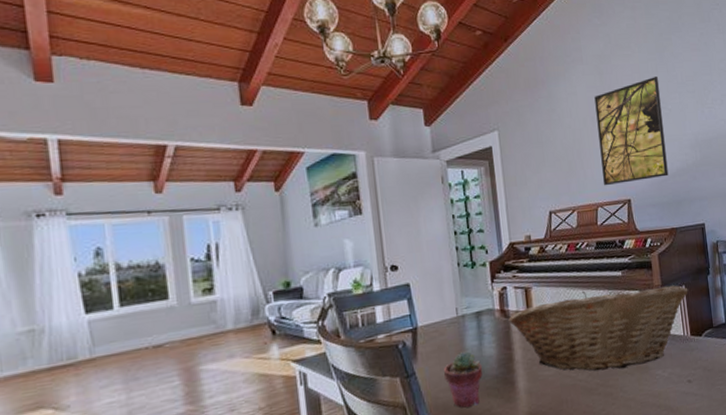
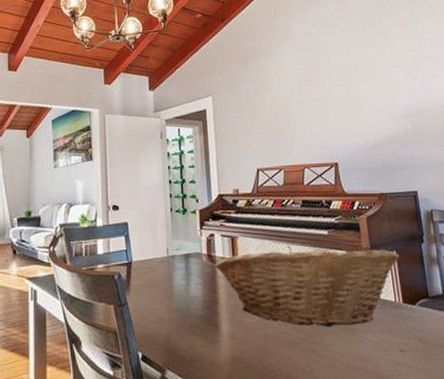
potted succulent: present [443,351,483,408] -> none [152,289,189,342]
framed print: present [594,77,669,186] -> none [303,52,378,149]

